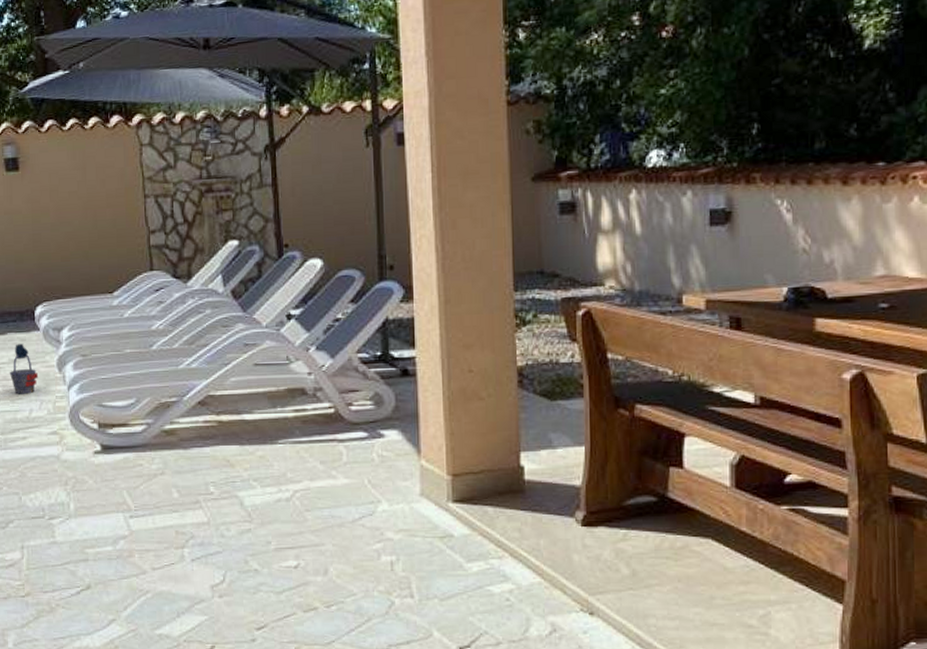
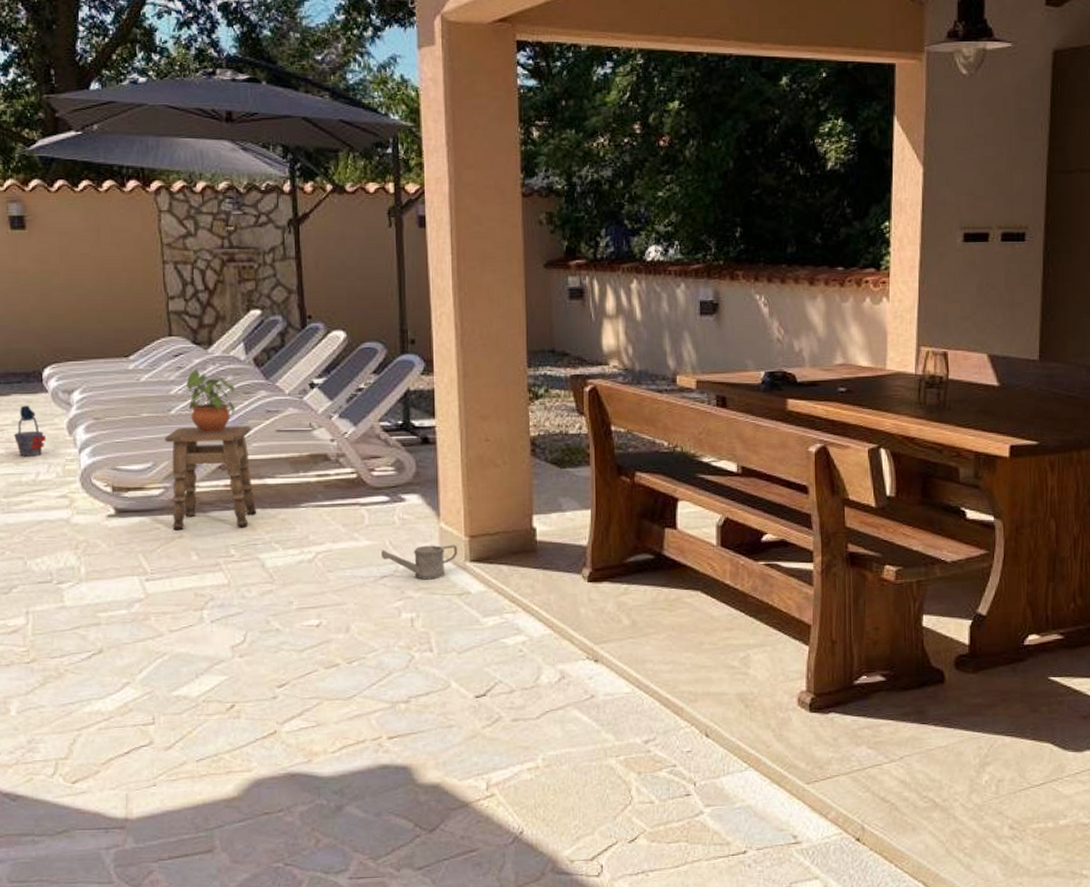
side table: none [147,360,235,467] -> present [165,425,257,531]
potted plant: none [167,303,214,368] -> present [186,369,235,433]
watering can: none [360,484,440,521] -> present [381,545,458,580]

